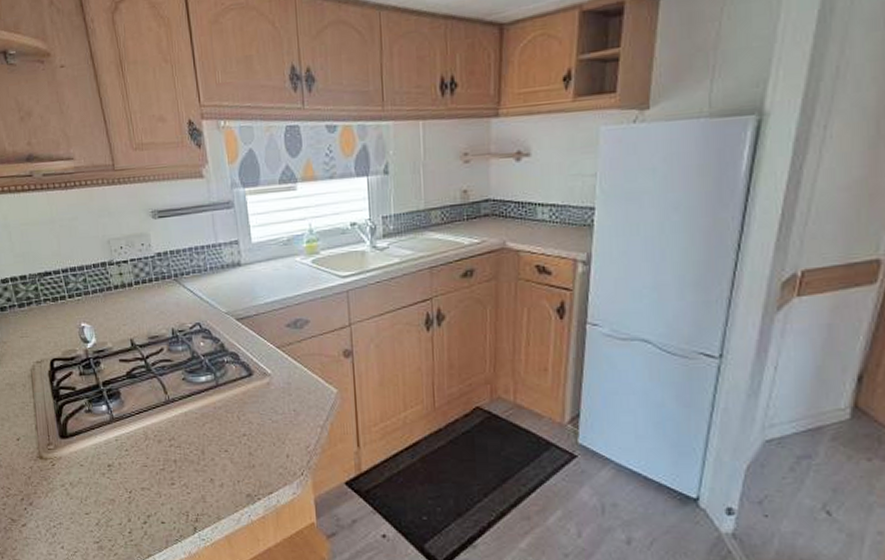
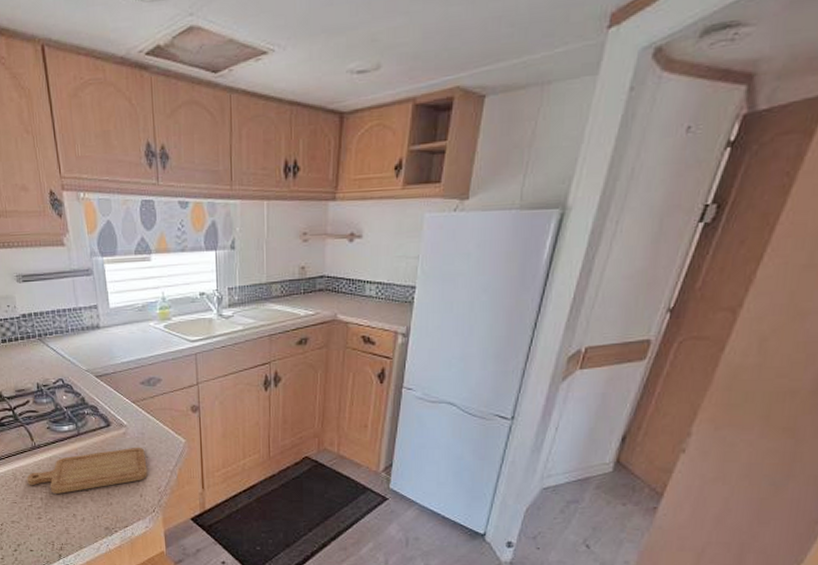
chopping board: none [159,399,295,455] -> present [27,447,148,494]

